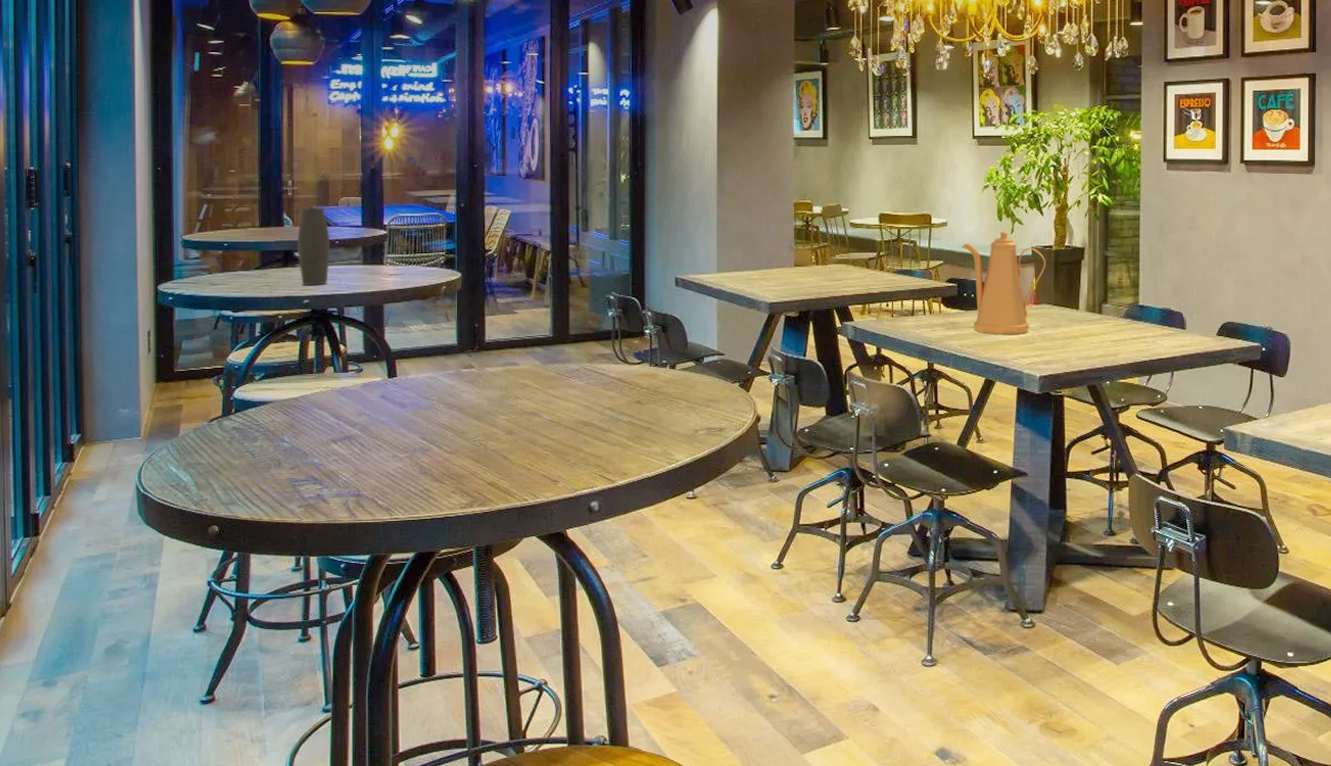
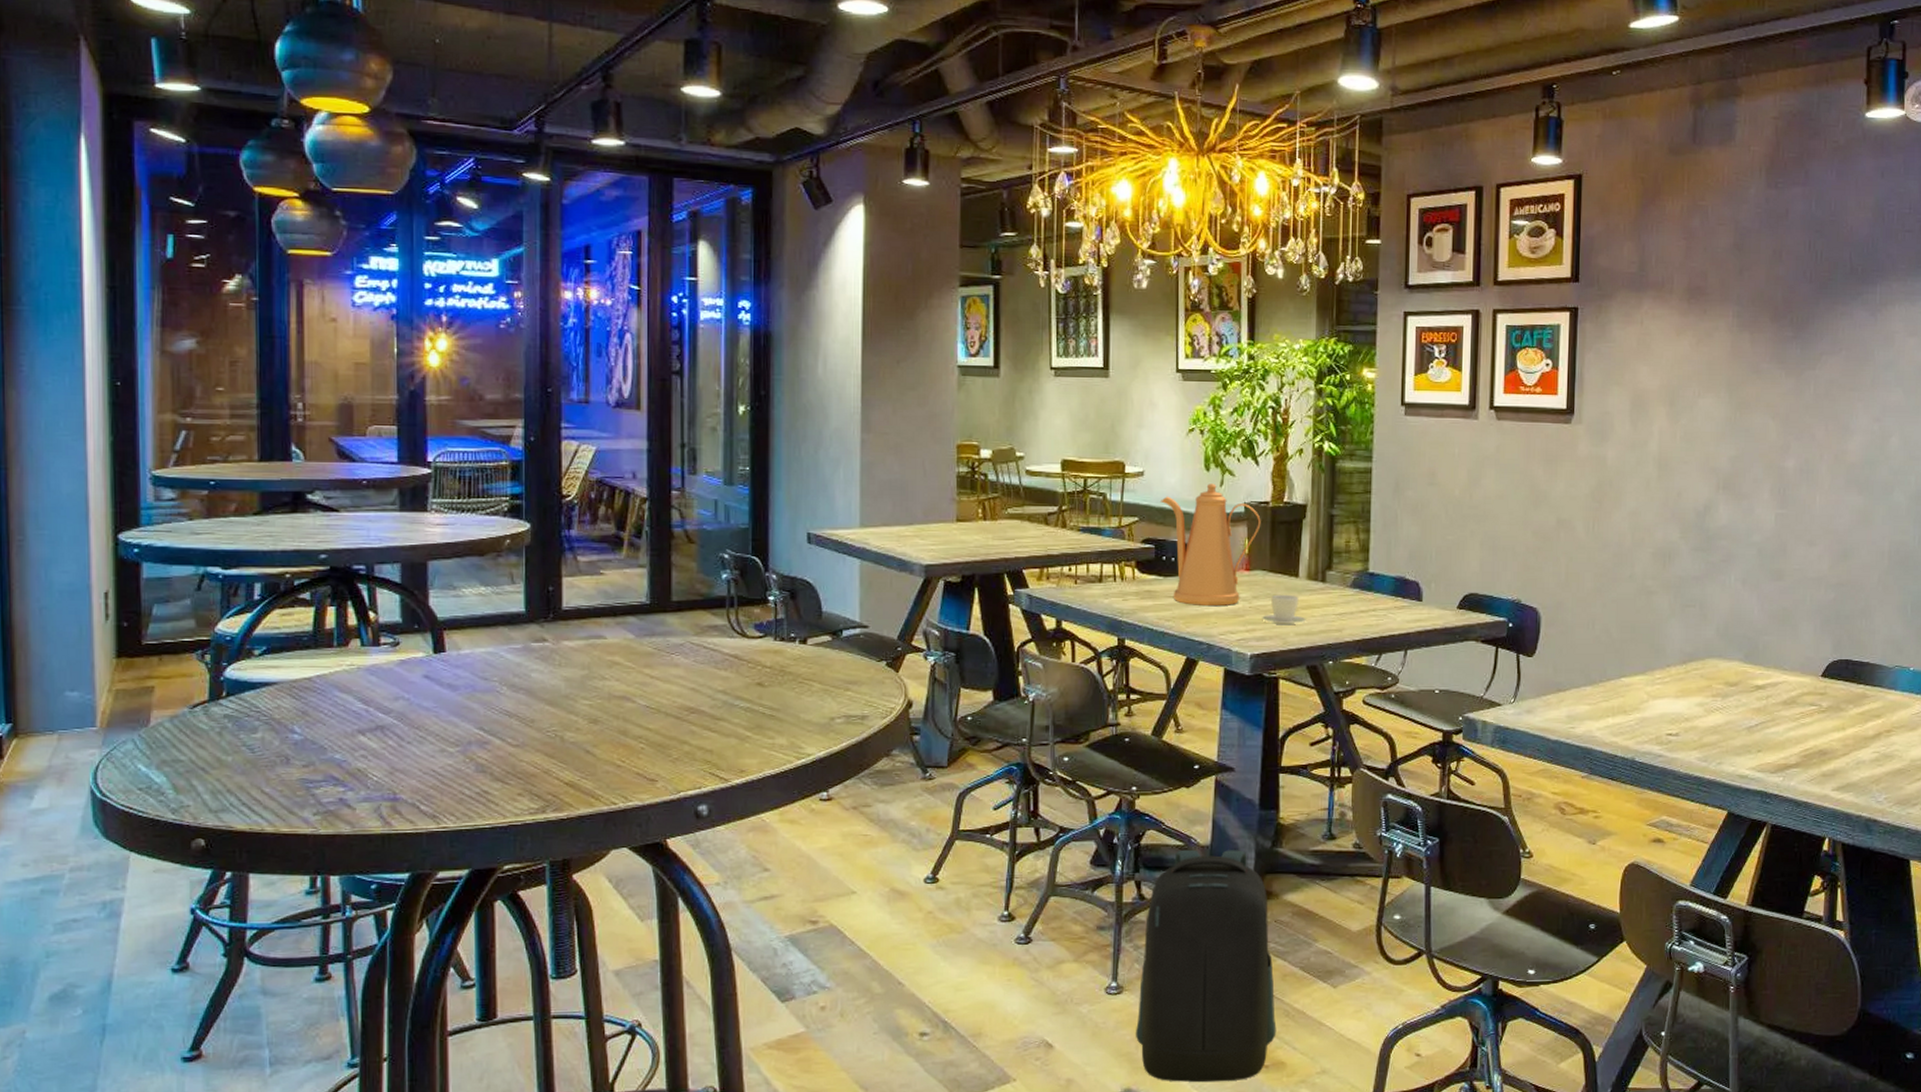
vase: present [298,207,330,286] -> none [311,437,355,537]
backpack: none [948,543,1068,745] -> present [1136,849,1277,1083]
teacup: none [1048,324,1086,351] -> present [1262,594,1306,625]

